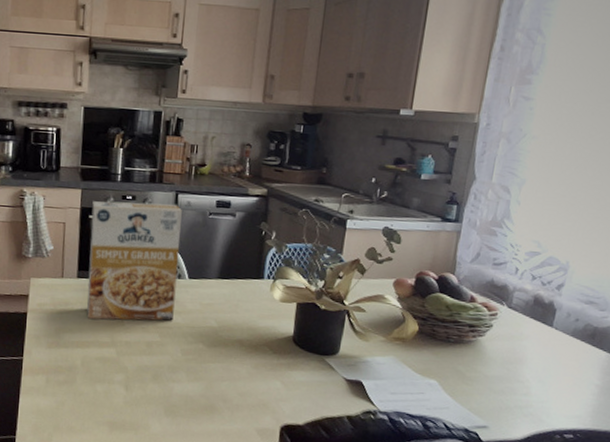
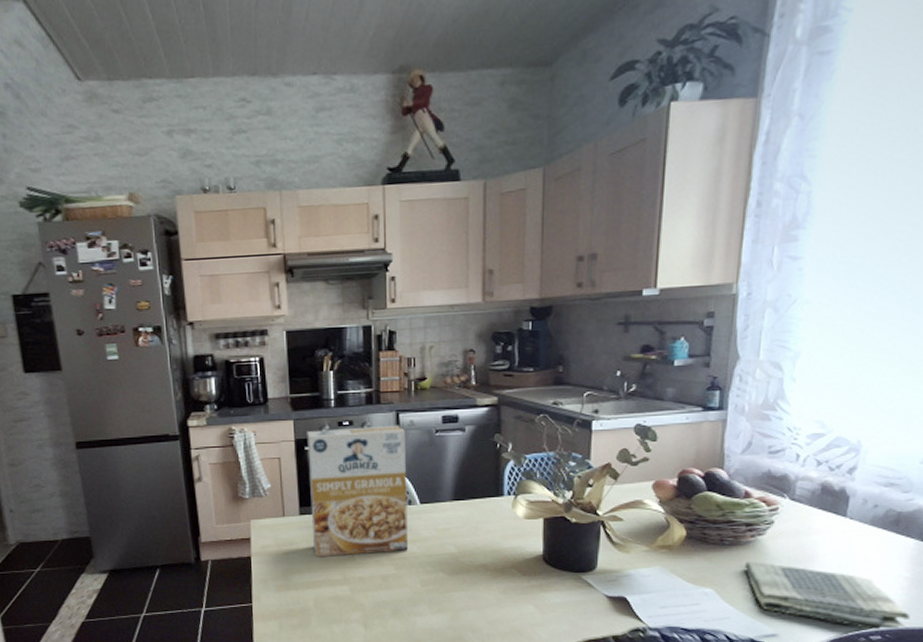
dish towel: none [464,358,598,431] -> present [743,561,910,632]

